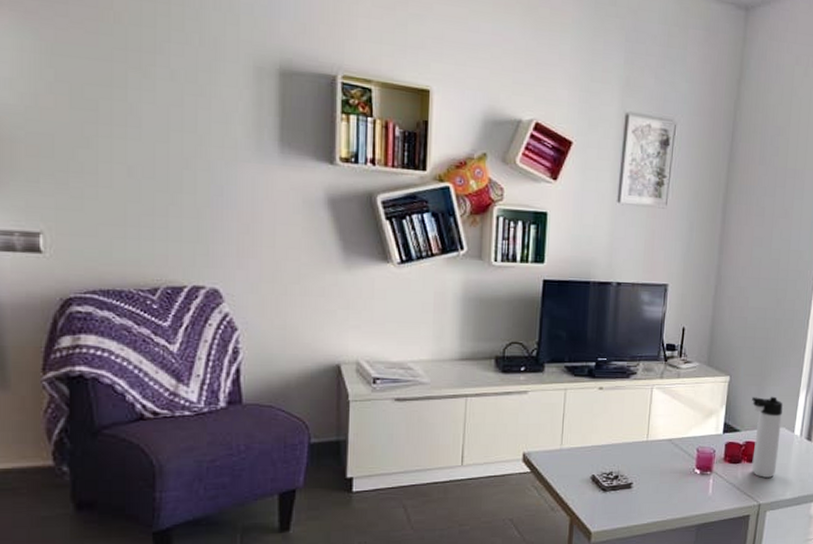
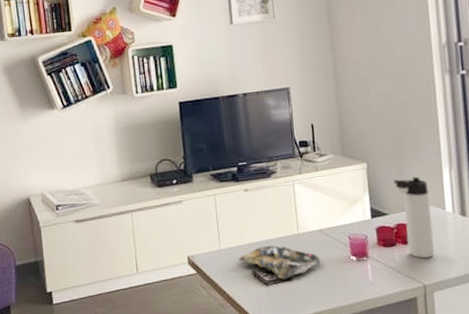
magazine: none [579,450,665,487] -> present [238,245,321,280]

